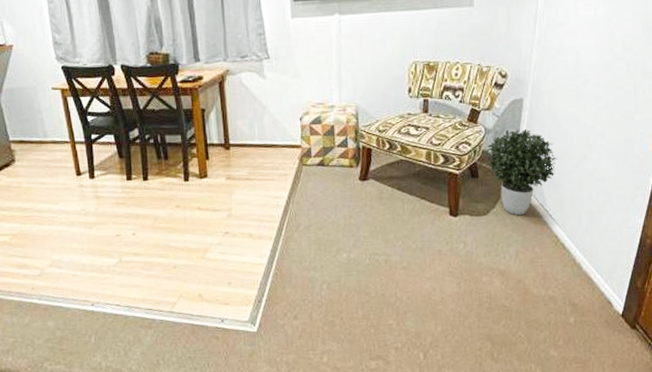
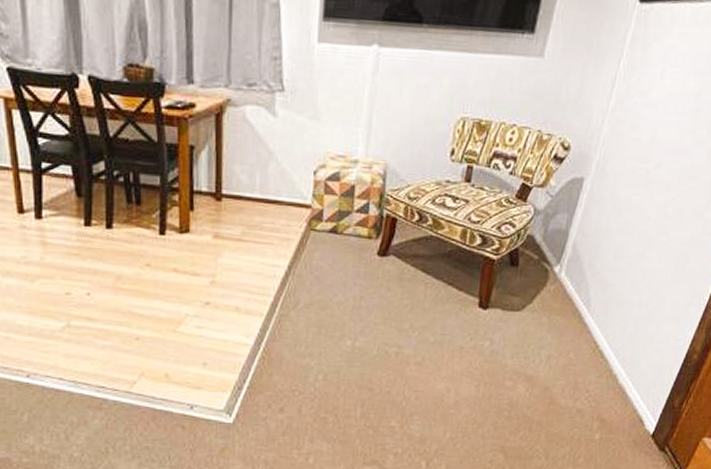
potted plant: present [484,128,558,216] -> none [528,213,612,315]

